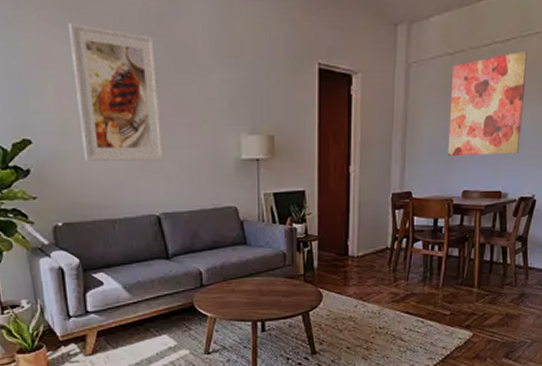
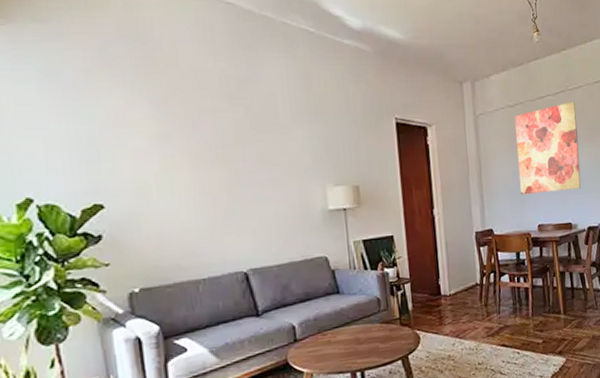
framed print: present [67,22,163,161] -> none [144,88,249,222]

